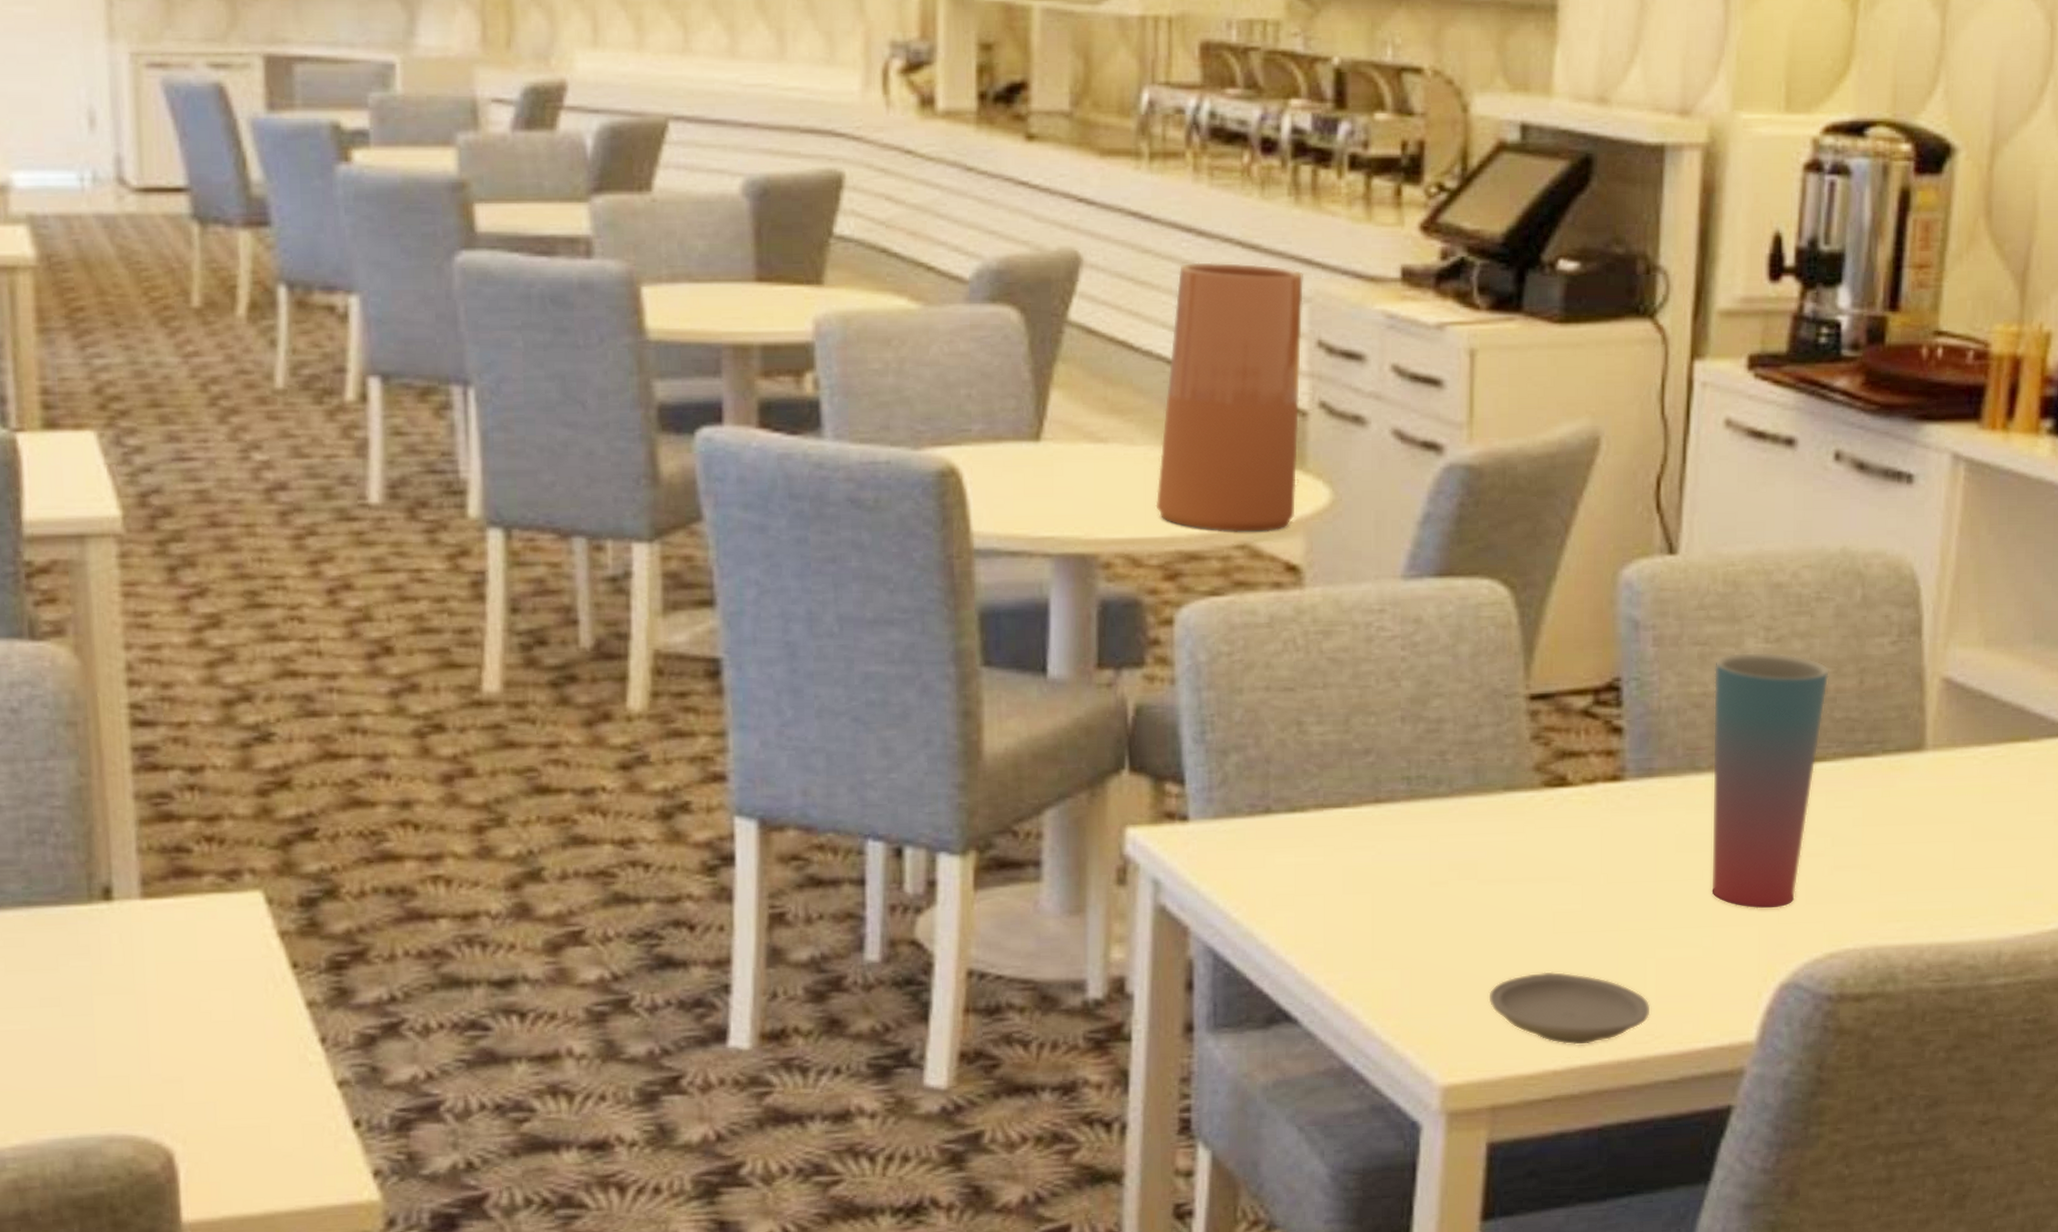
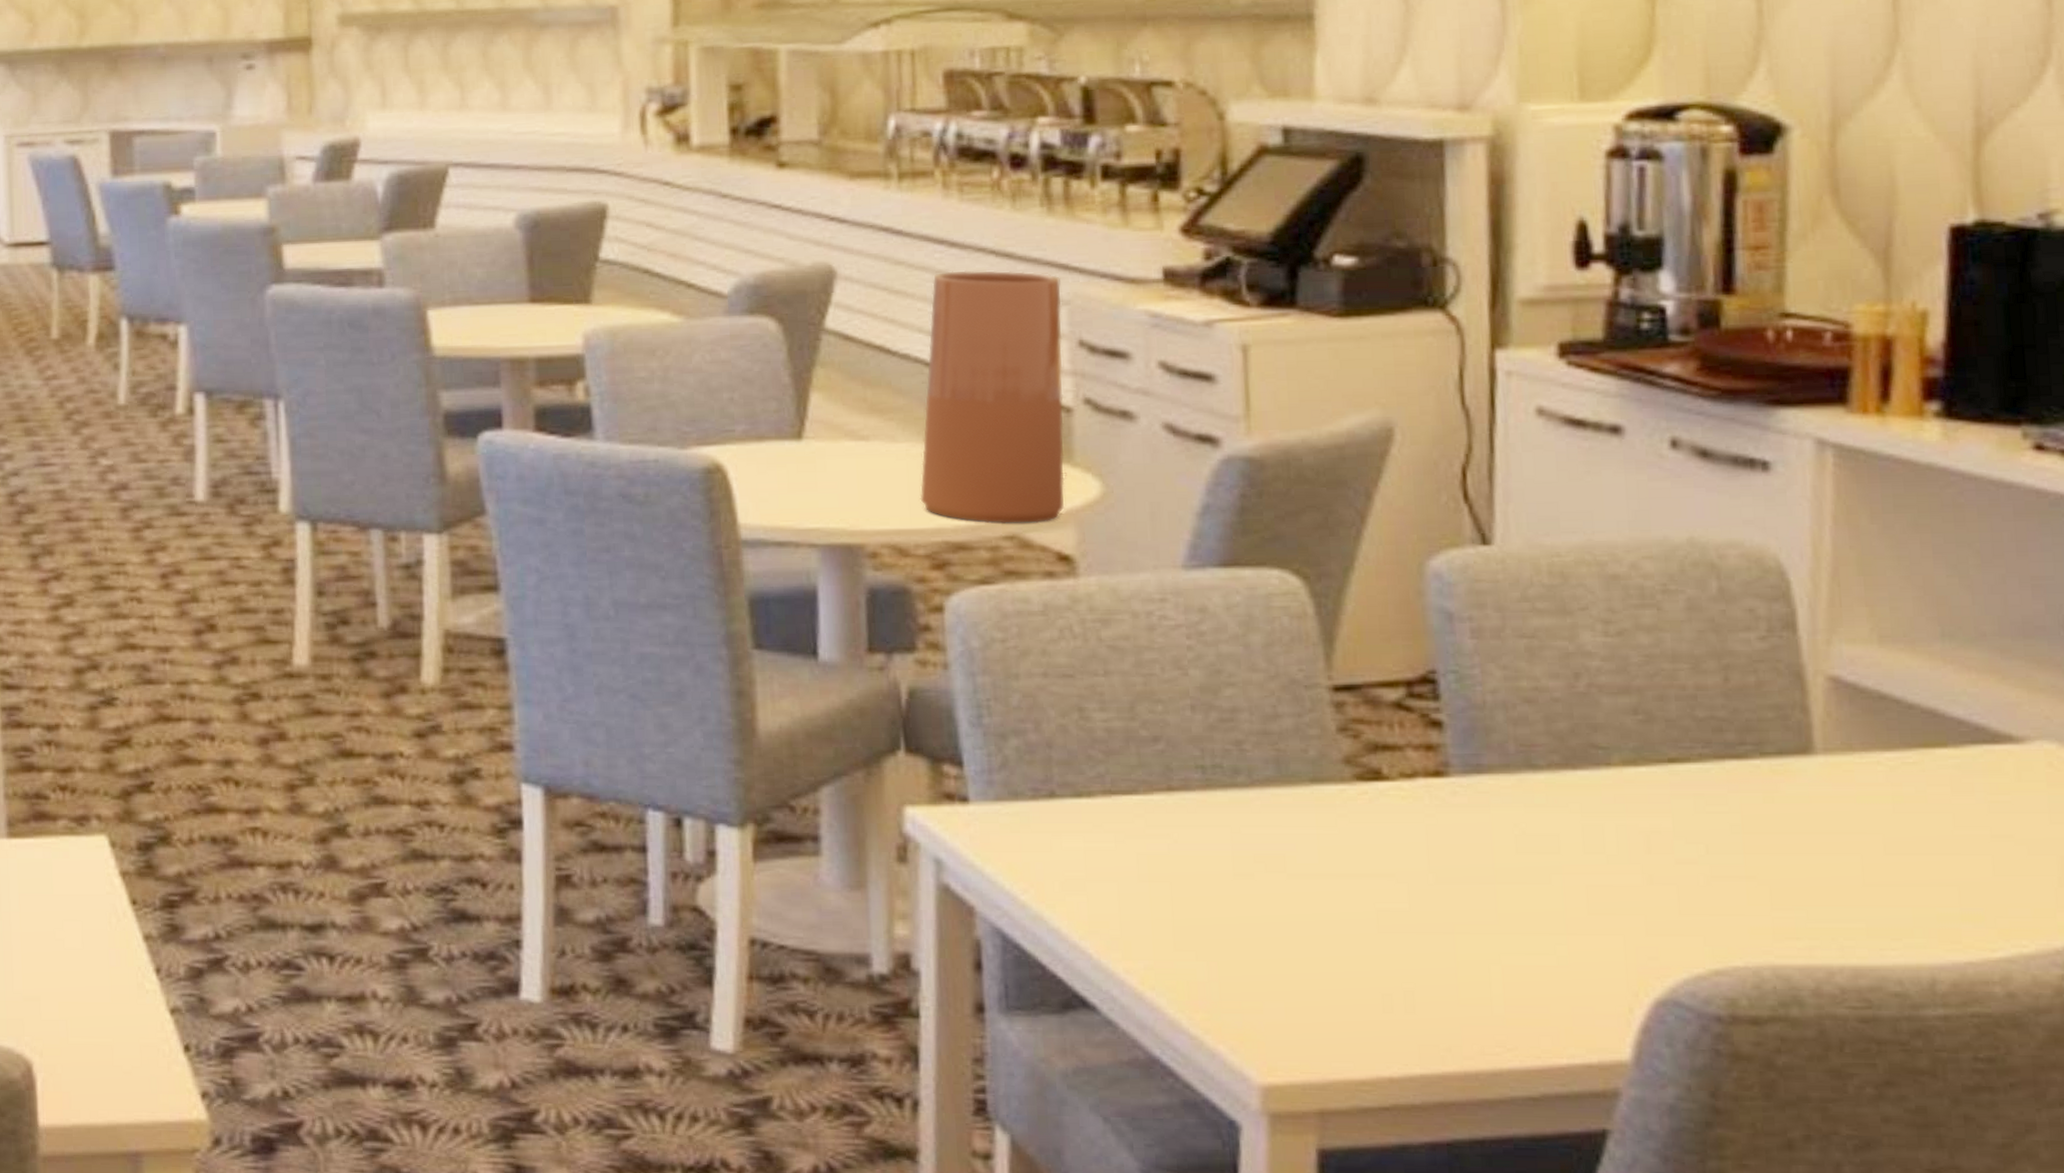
plate: present [1488,971,1651,1045] -> none [1308,972,1500,1052]
cup: present [1710,651,1830,910] -> none [1546,645,1687,919]

